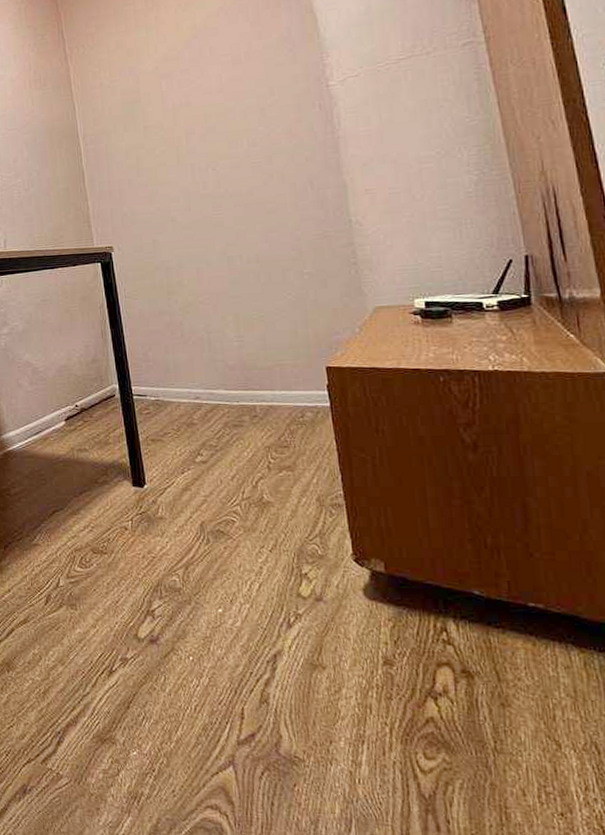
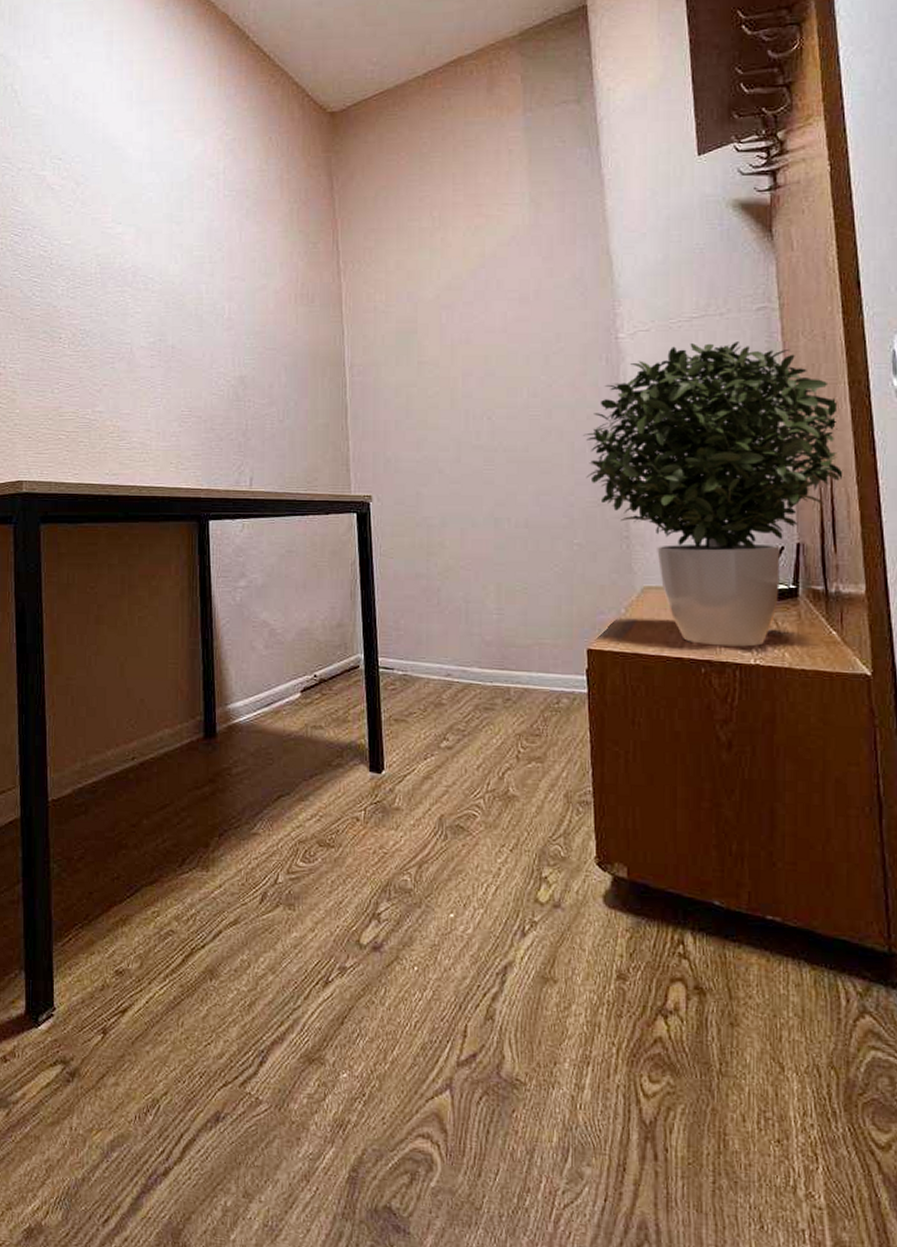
potted plant: none [303,76,568,356] -> present [582,342,845,647]

